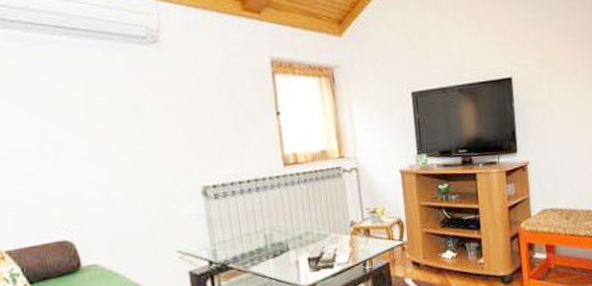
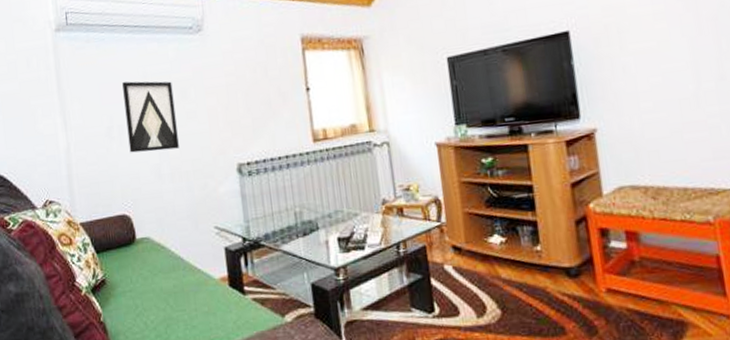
wall art: none [57,91,133,173] -> present [122,81,179,153]

